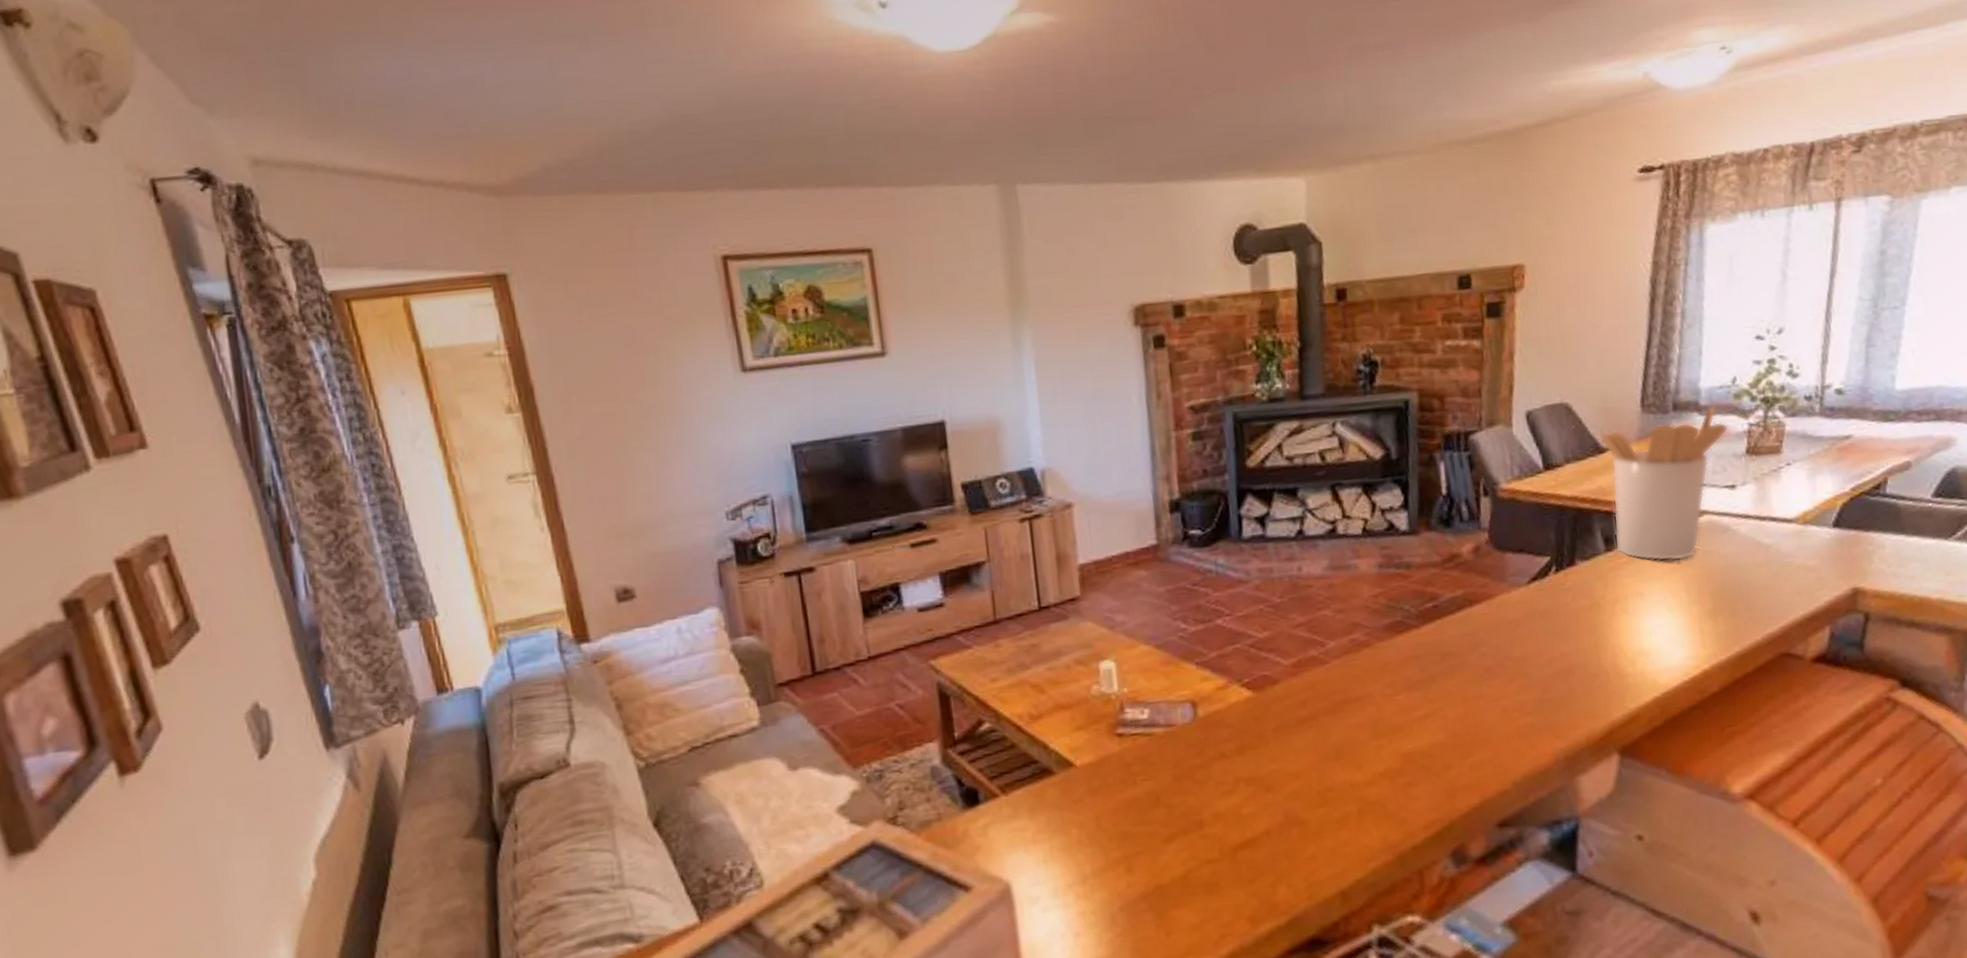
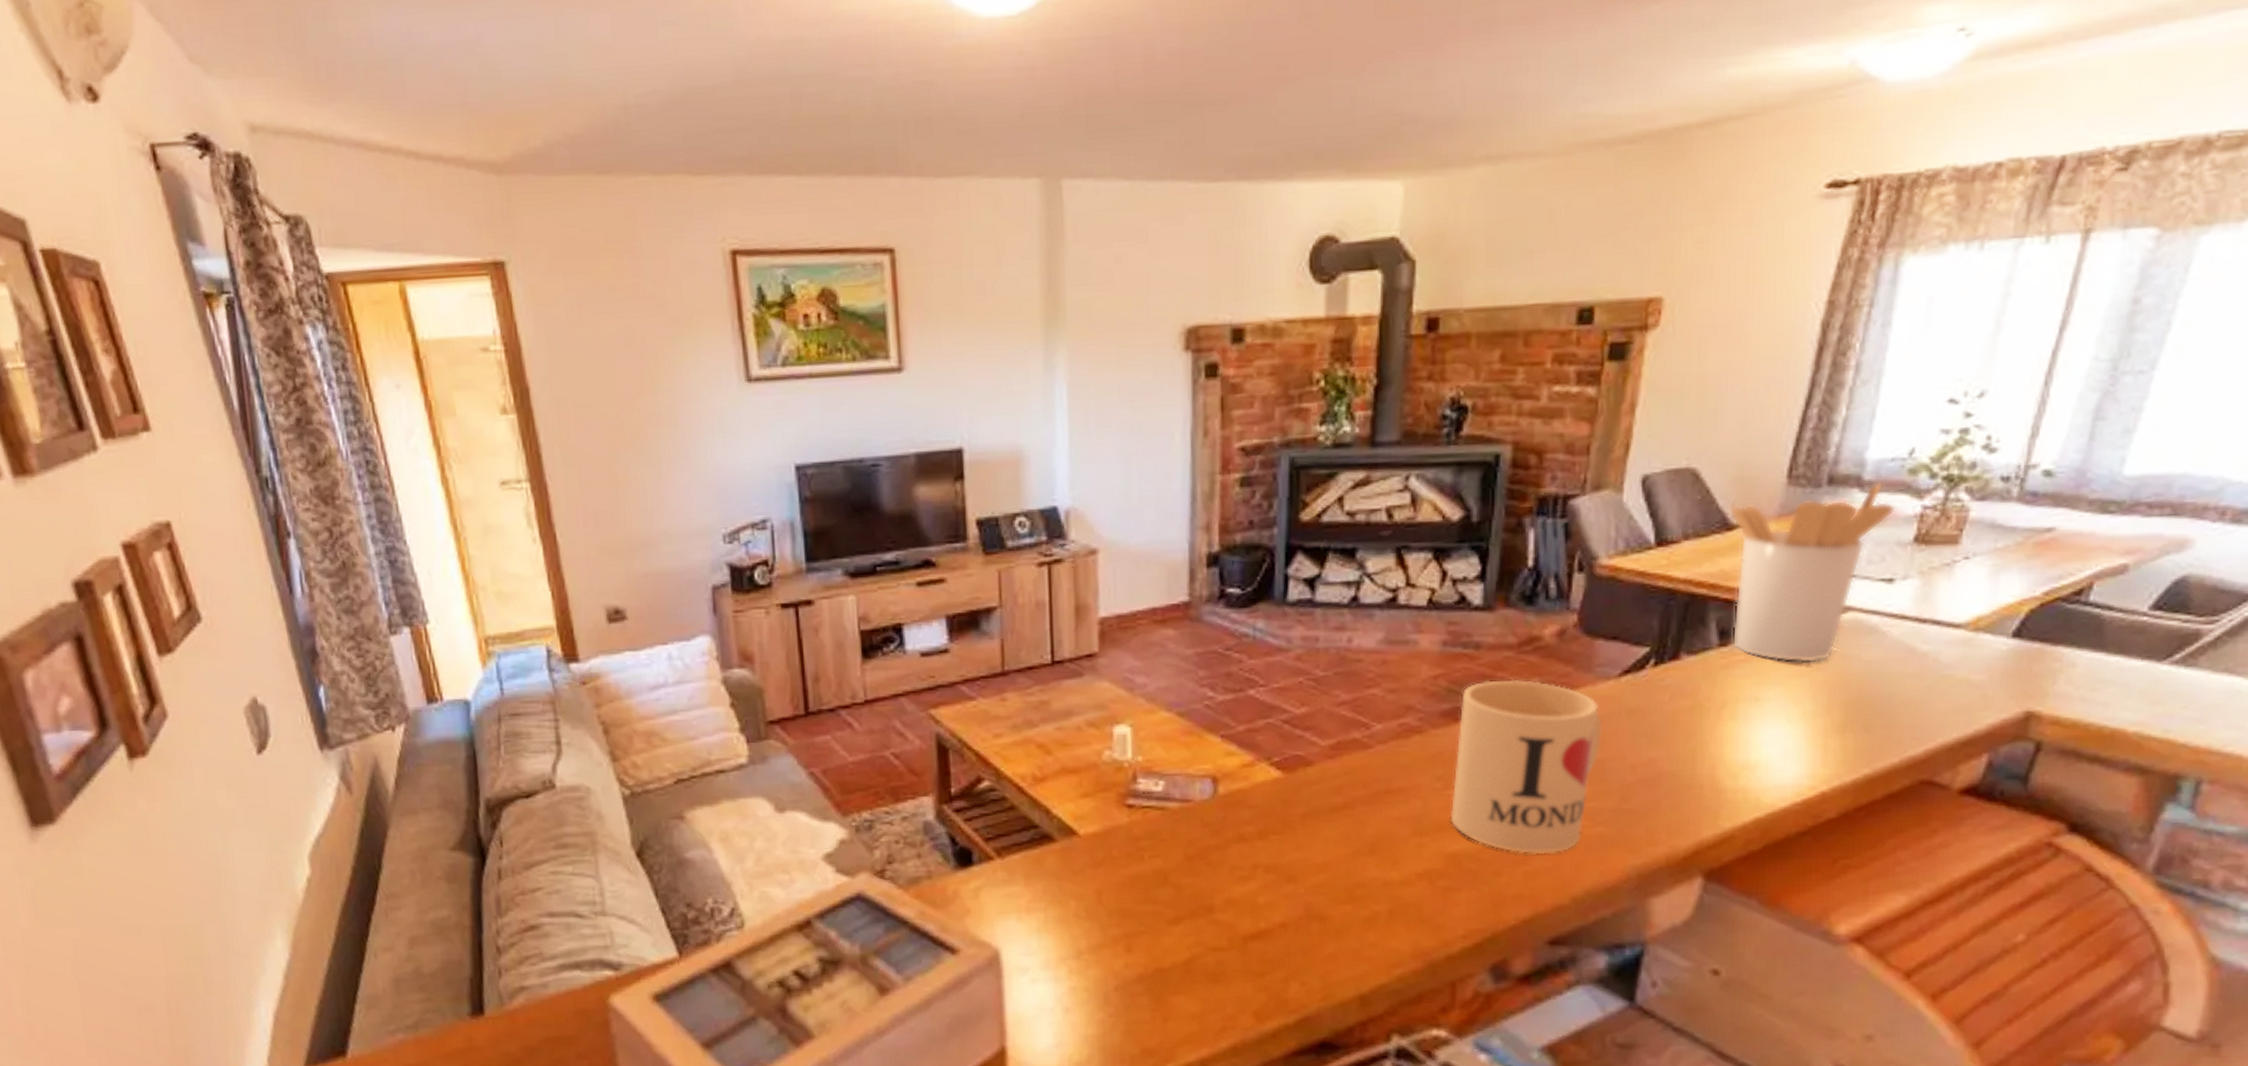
mug: none [1399,593,1521,747] -> present [1450,679,1602,854]

